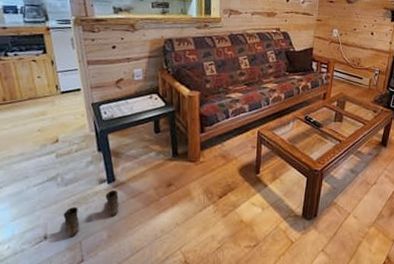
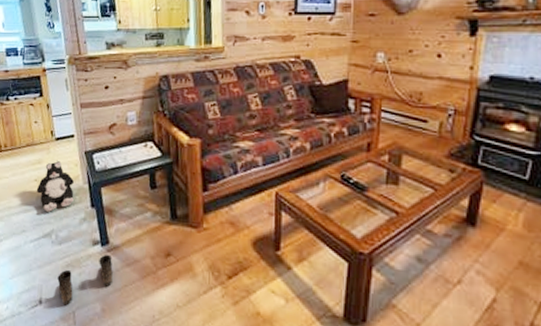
plush toy: none [40,112,81,158] -> present [36,161,74,212]

